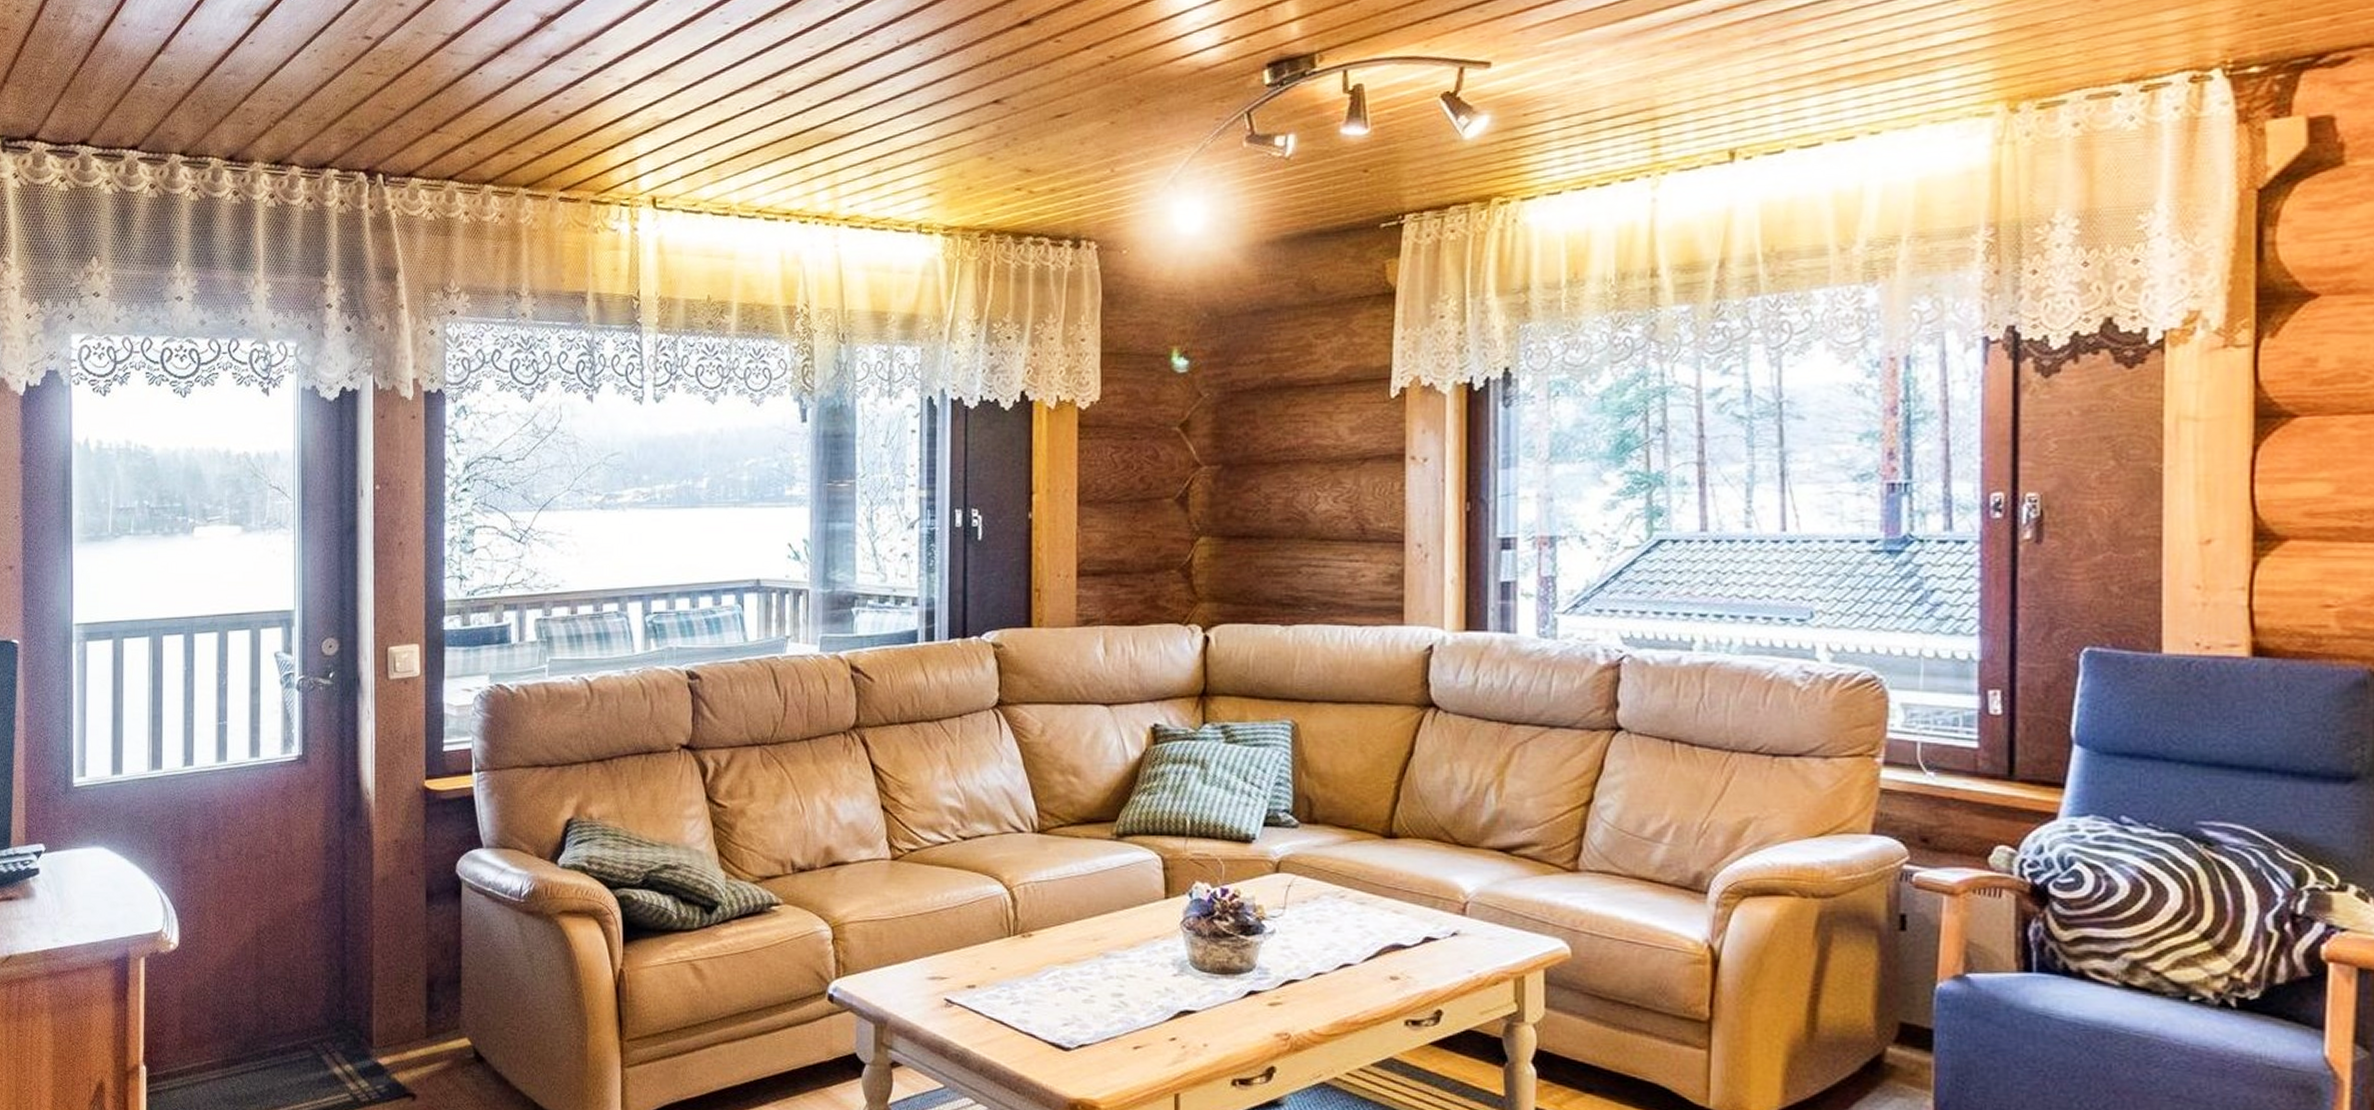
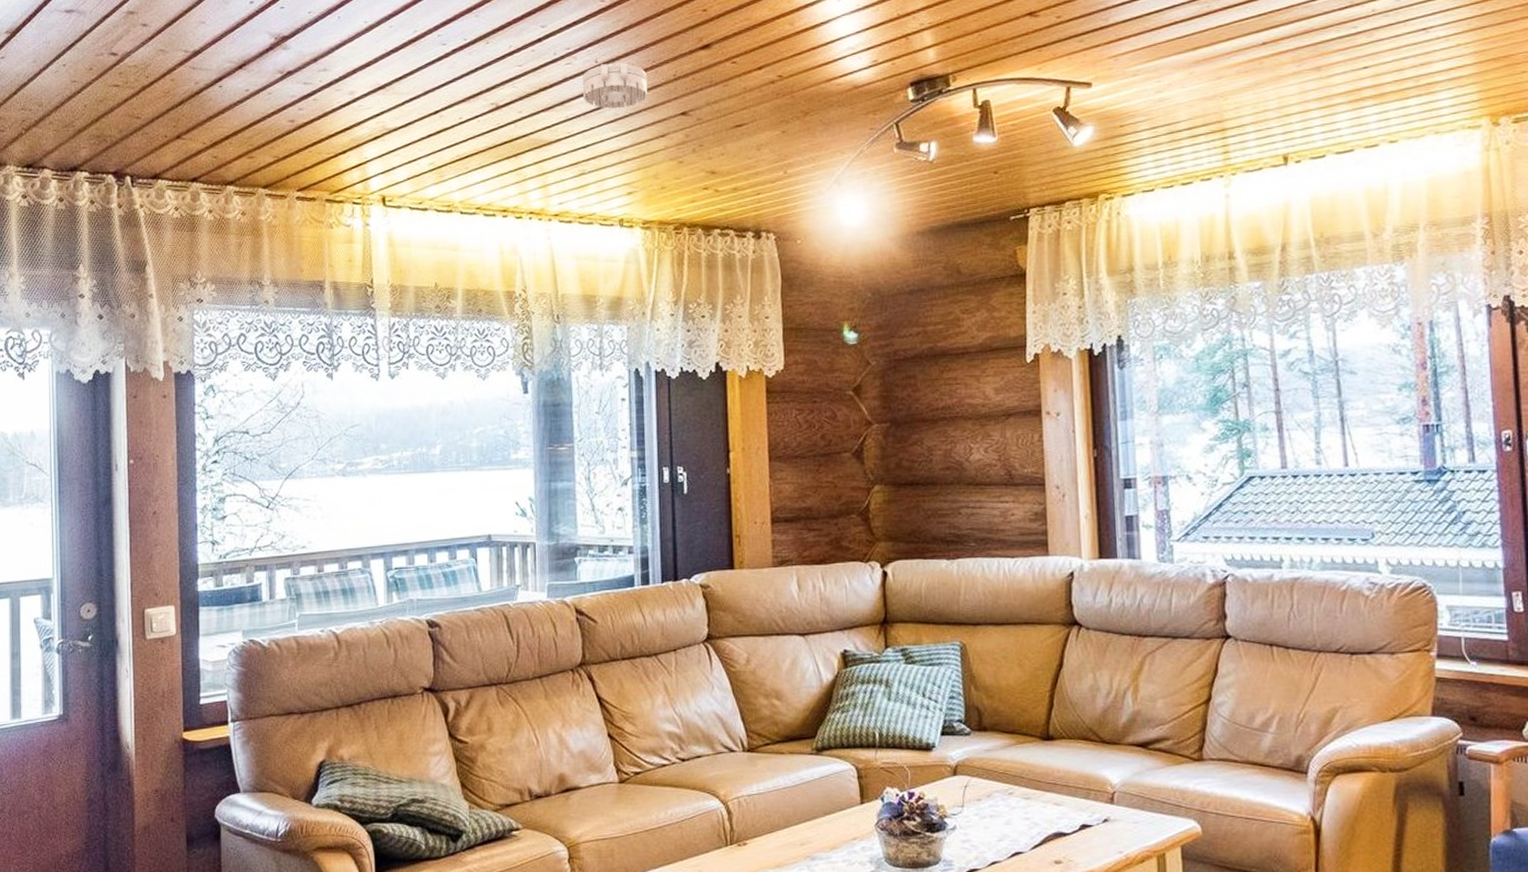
smoke detector: none [882,42,956,97] -> present [583,63,648,109]

